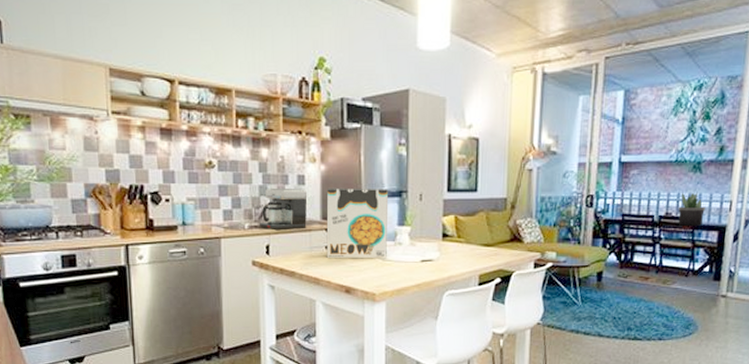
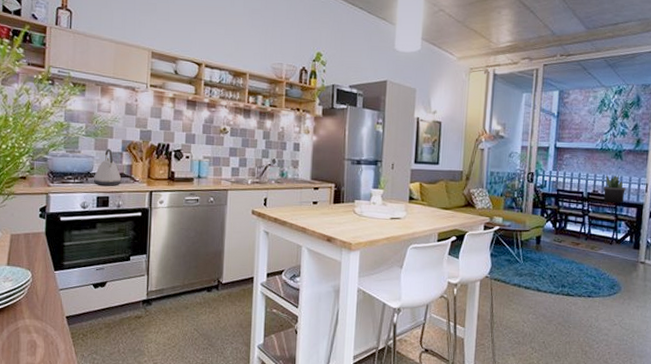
kettle: none [53,195,89,242] -> present [93,149,122,187]
coffee maker: present [258,187,308,231] -> none [259,152,301,187]
cereal box: present [326,188,389,259] -> none [313,154,367,215]

